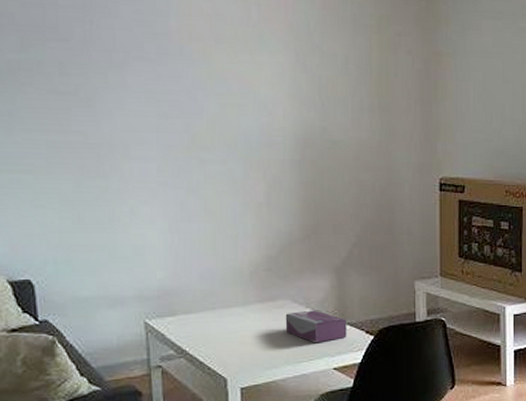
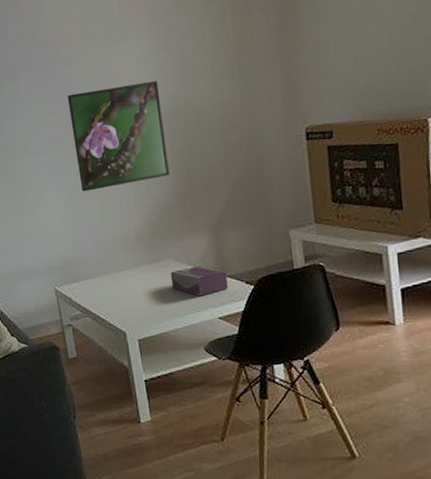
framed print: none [186,98,296,212] -> present [67,81,170,192]

